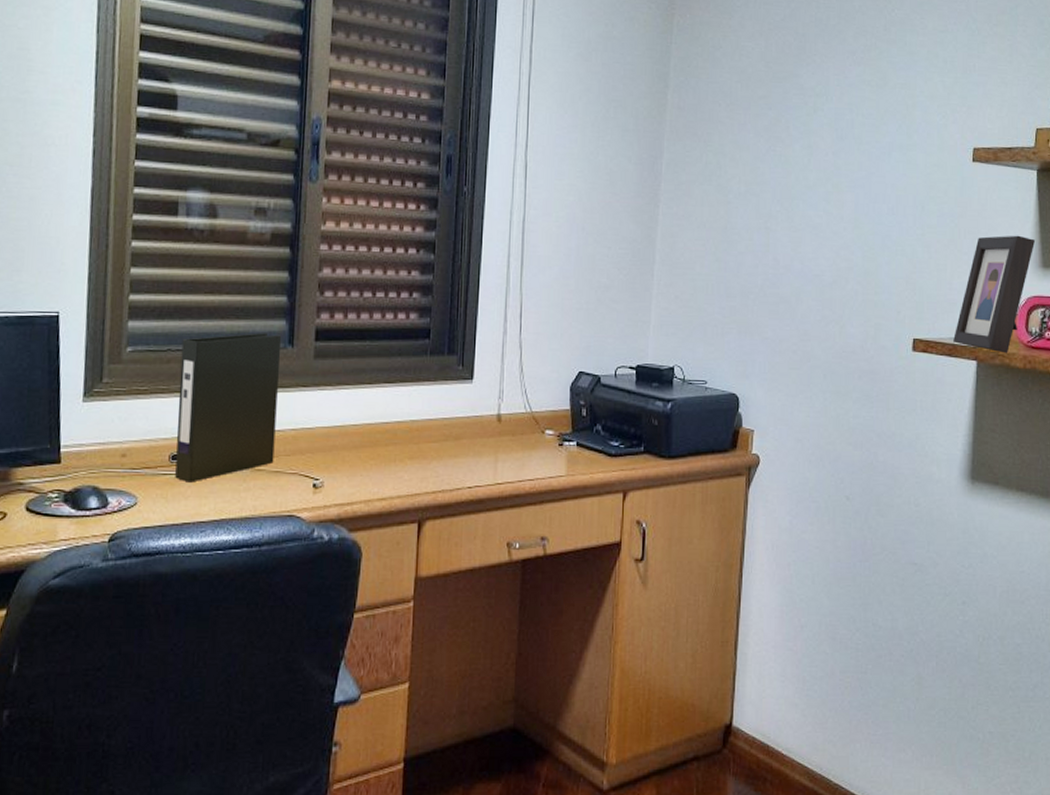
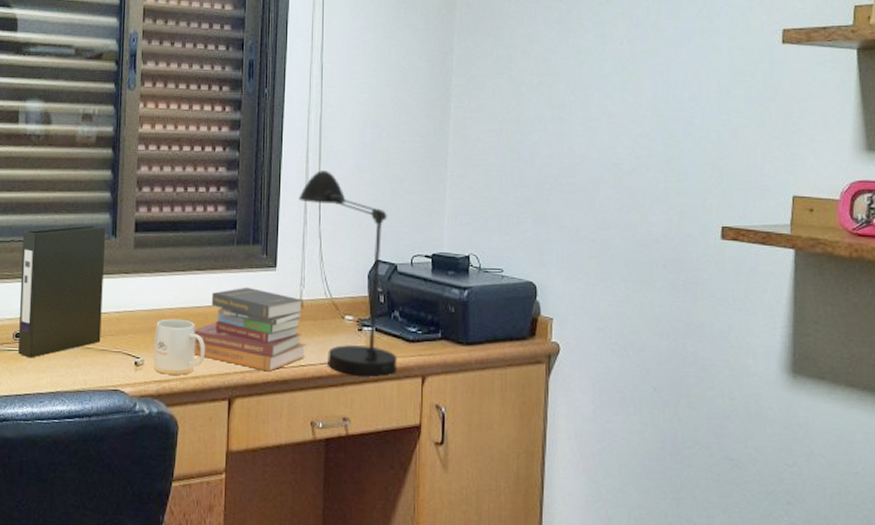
mug: none [335,436,394,497] -> present [153,318,206,375]
books: none [381,400,503,491] -> present [194,287,305,372]
desk lamp: none [498,276,599,494] -> present [298,170,398,377]
picture frame: present [953,235,1036,354] -> none [767,117,859,241]

